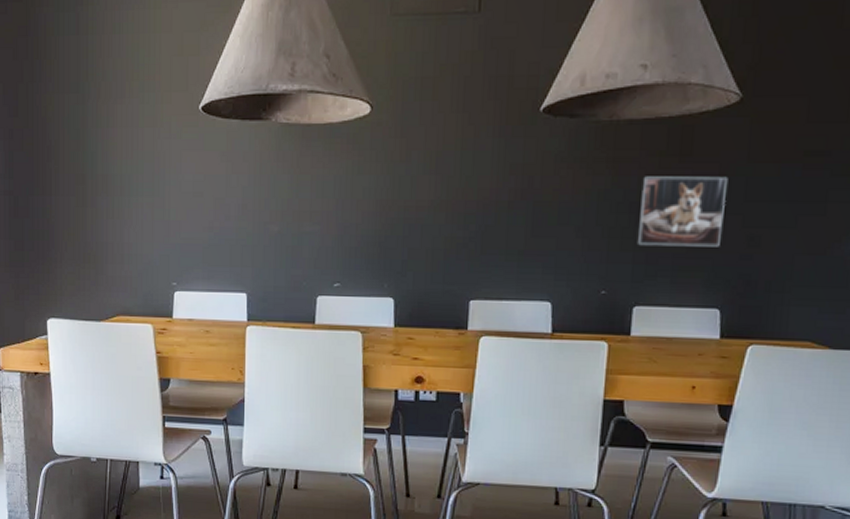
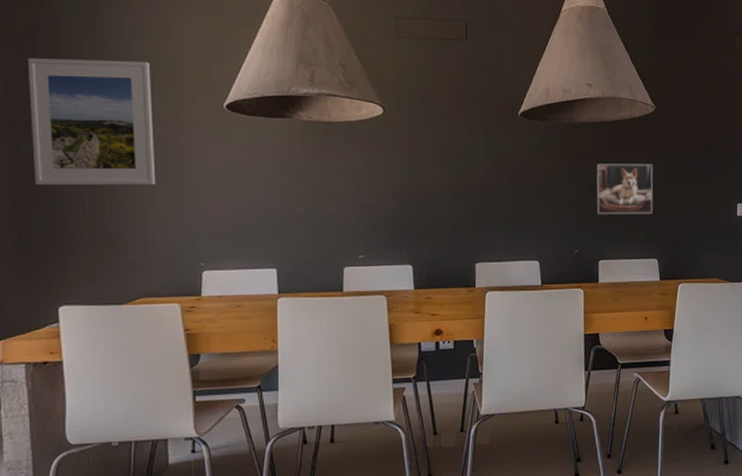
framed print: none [21,59,133,197] -> present [27,58,156,186]

